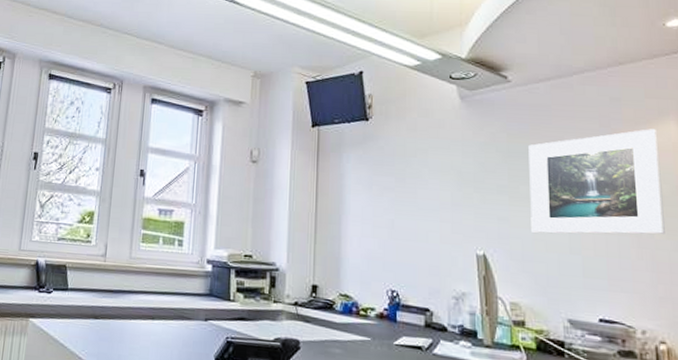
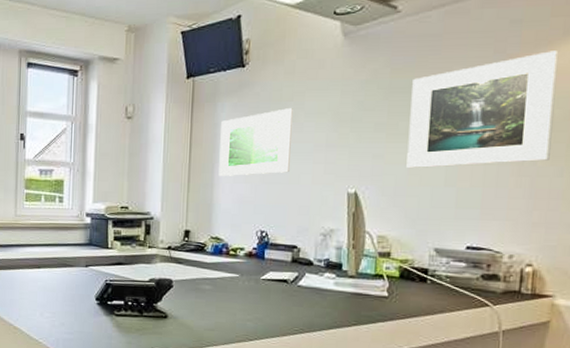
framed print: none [346,164,417,230] -> present [218,108,293,176]

